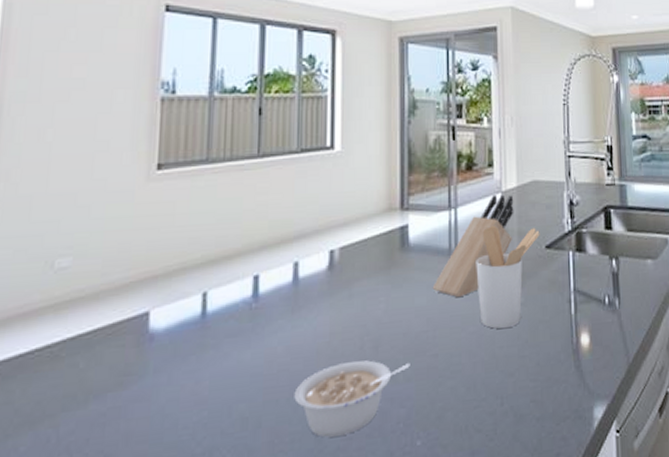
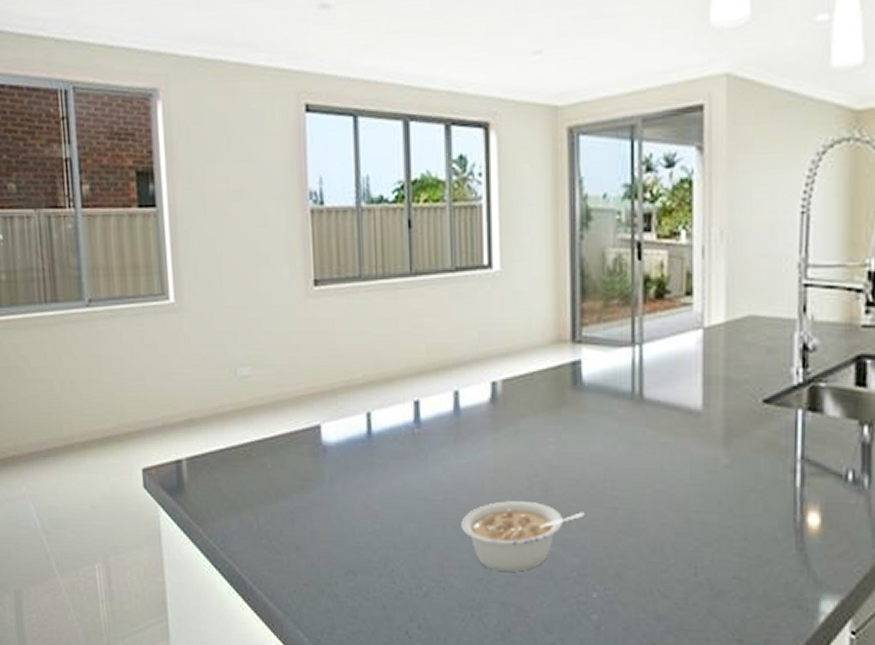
knife block: present [432,194,514,298] -> none [610,331,720,450]
utensil holder: present [476,226,540,329] -> none [666,370,756,491]

